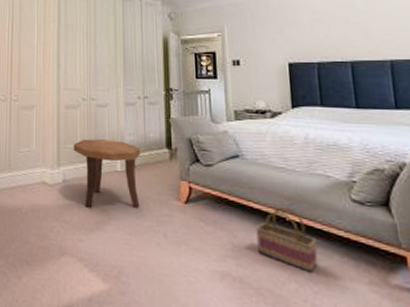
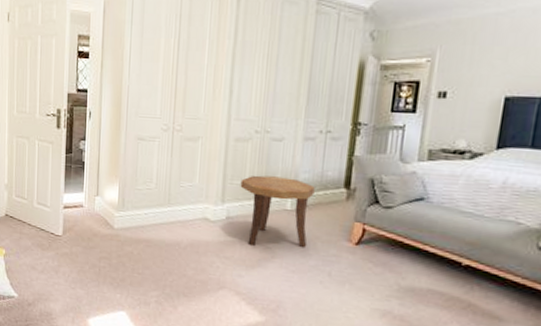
basket: present [256,206,318,273] -> none [424,251,489,315]

